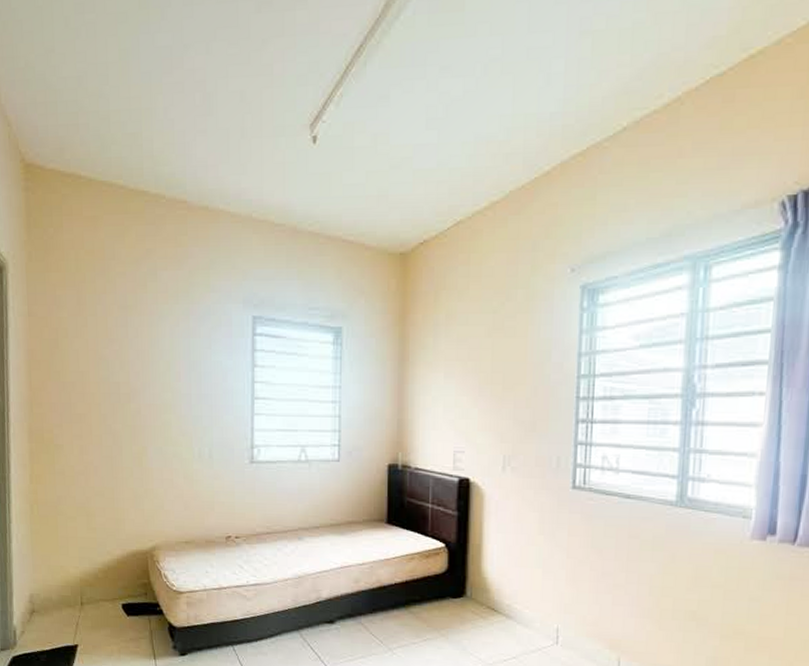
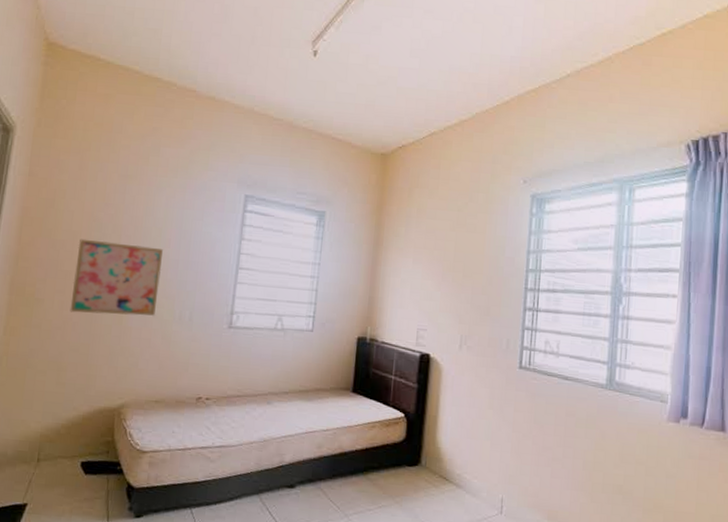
wall art: none [88,379,175,457] -> present [70,238,163,316]

